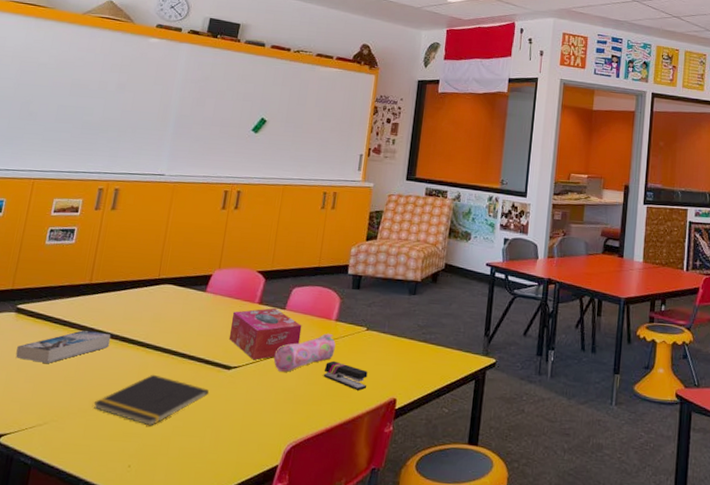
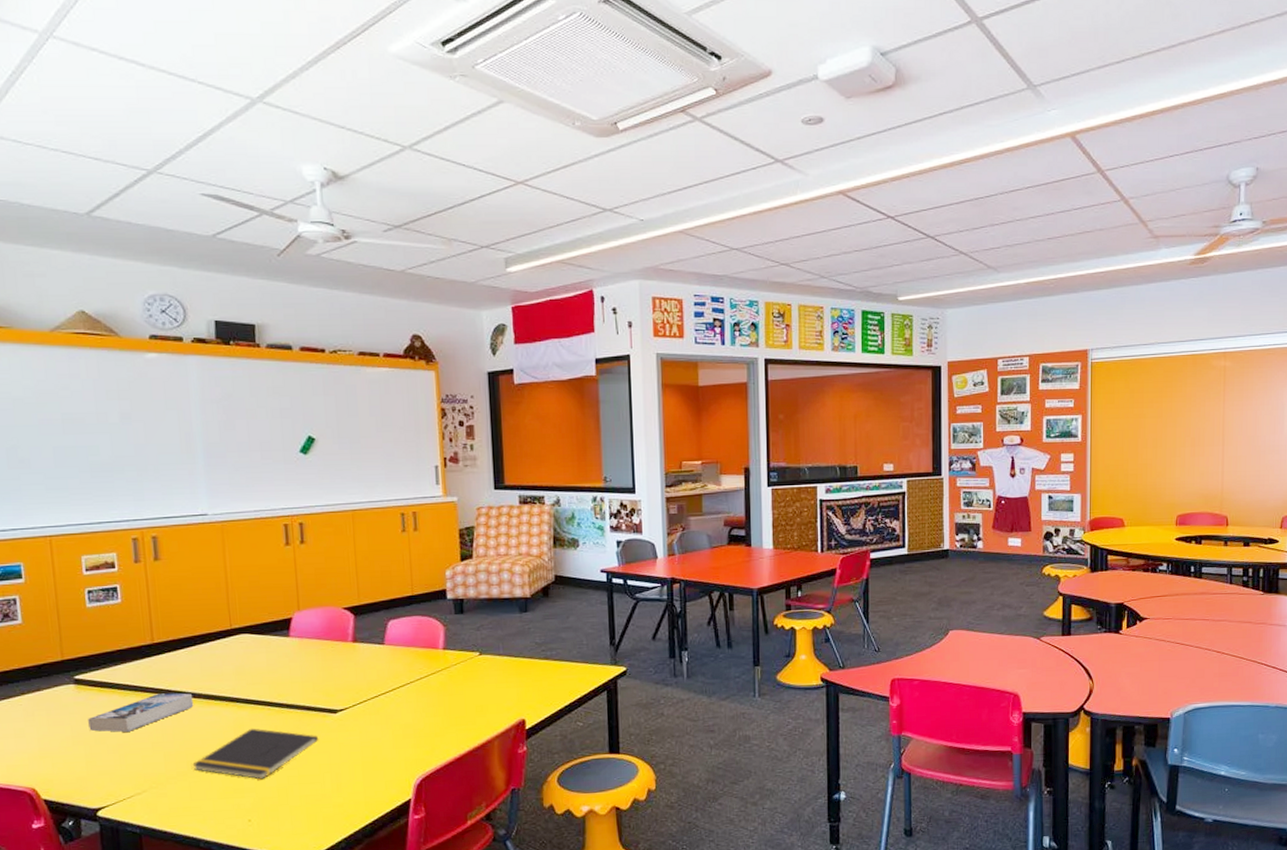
tissue box: present [229,308,302,360] -> none [325,645,408,701]
pencil case: present [273,334,336,372] -> none [382,664,449,708]
stapler: present [323,360,368,390] -> none [440,690,491,716]

